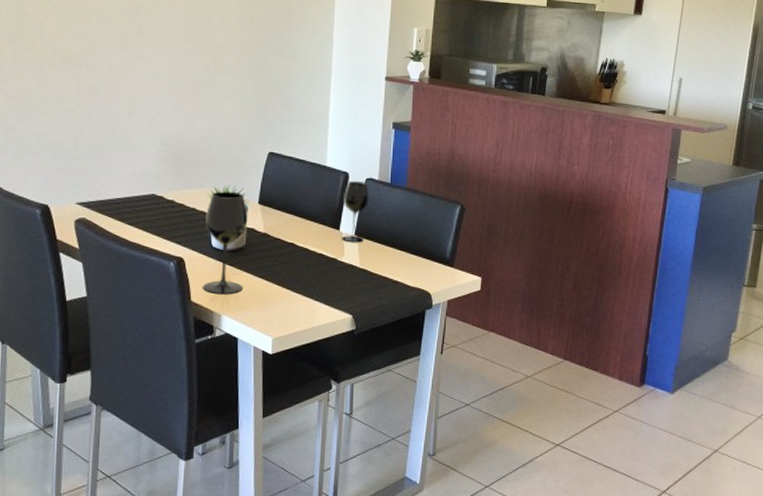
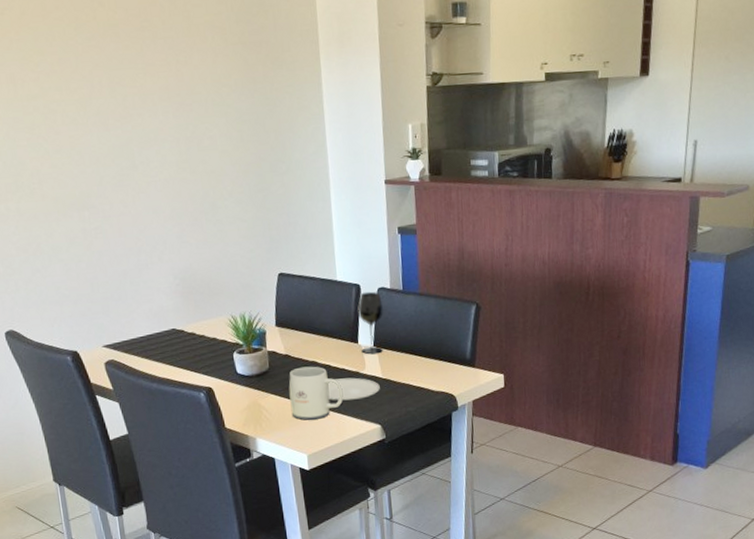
wineglass: present [203,191,248,294] -> none [226,317,272,418]
mug: none [262,247,318,302] -> present [288,366,344,420]
plate: none [302,263,356,287] -> present [328,377,380,401]

